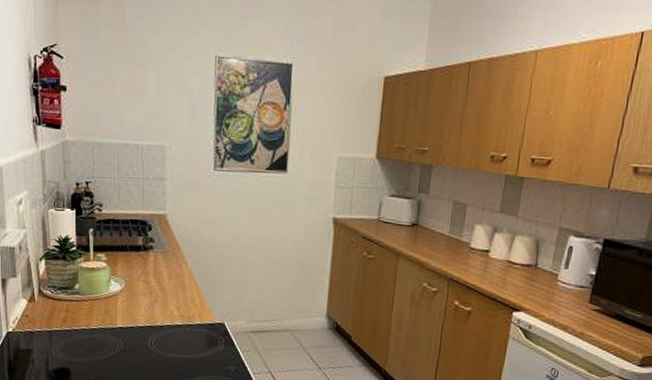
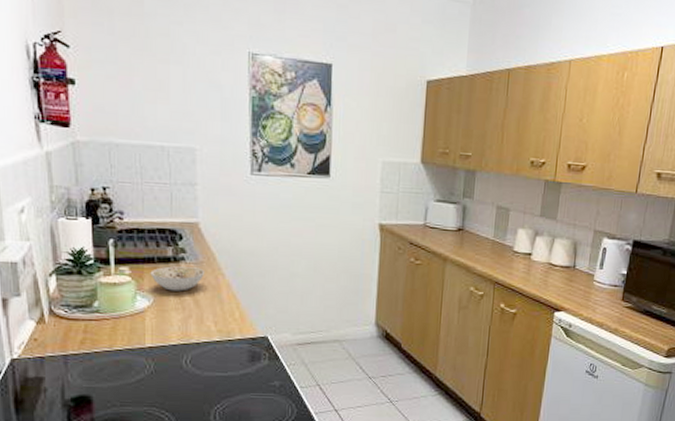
bowl: none [123,253,171,278] -> present [150,265,205,292]

